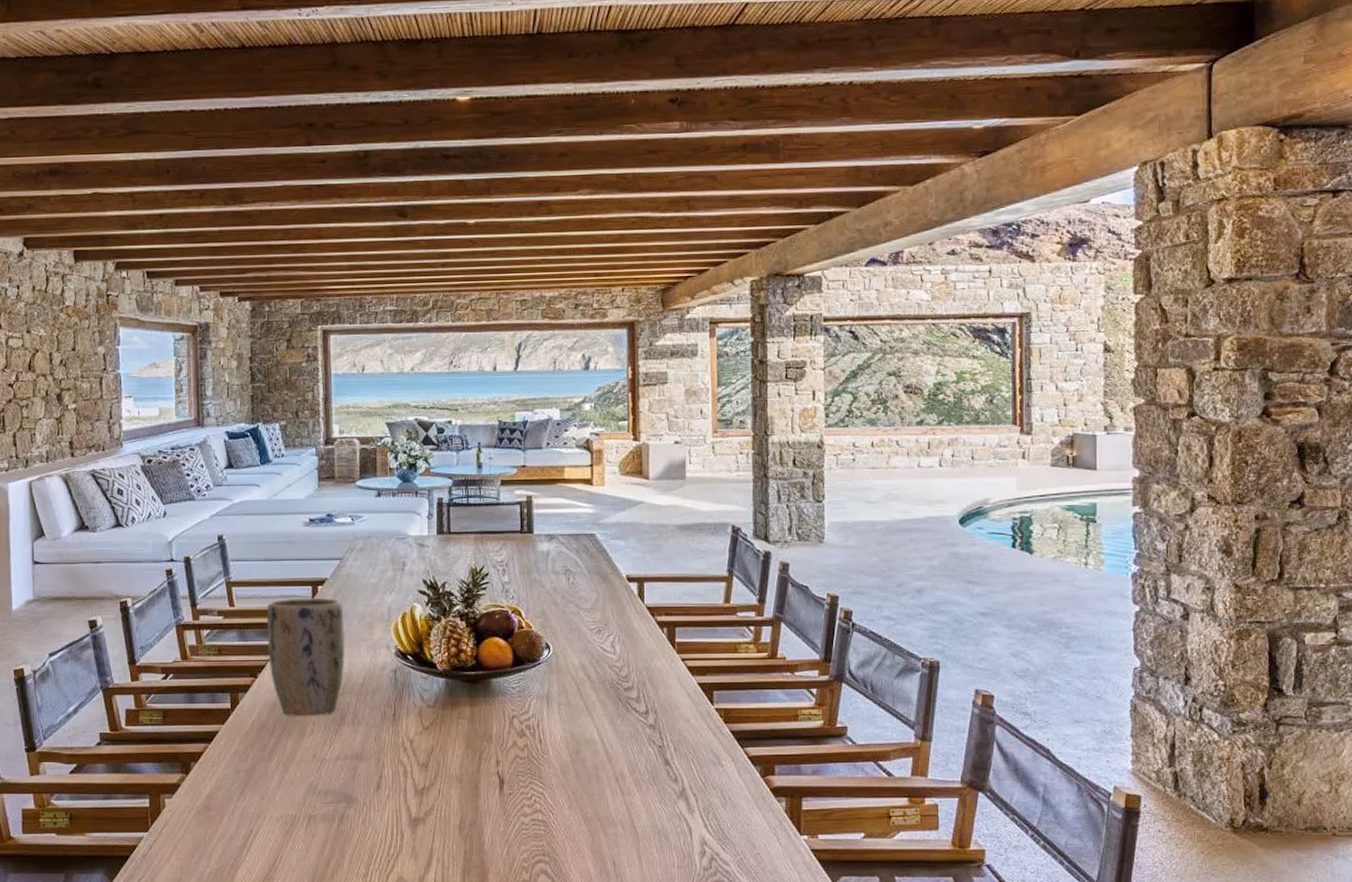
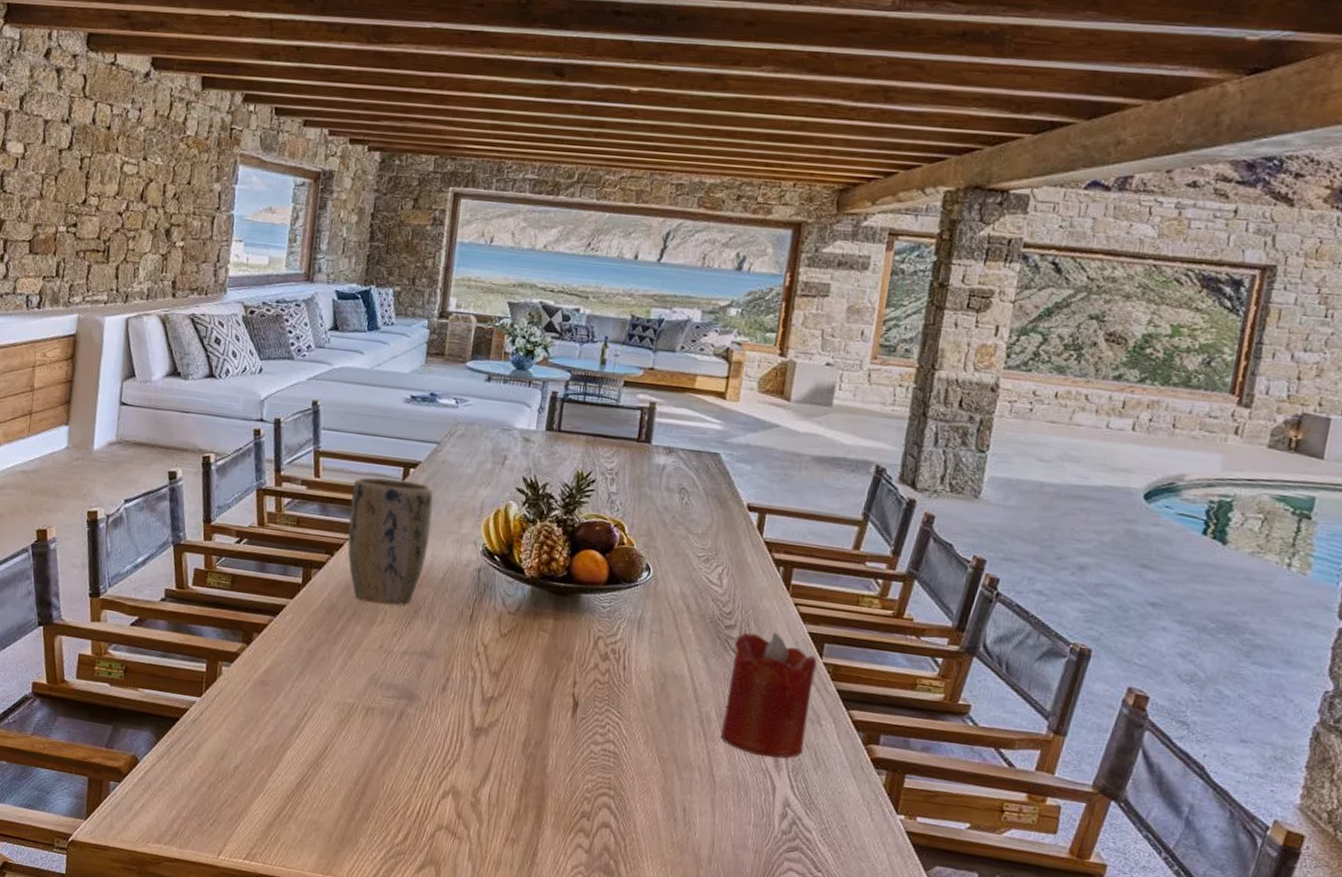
candle: none [634,688,710,803] -> present [721,633,817,759]

